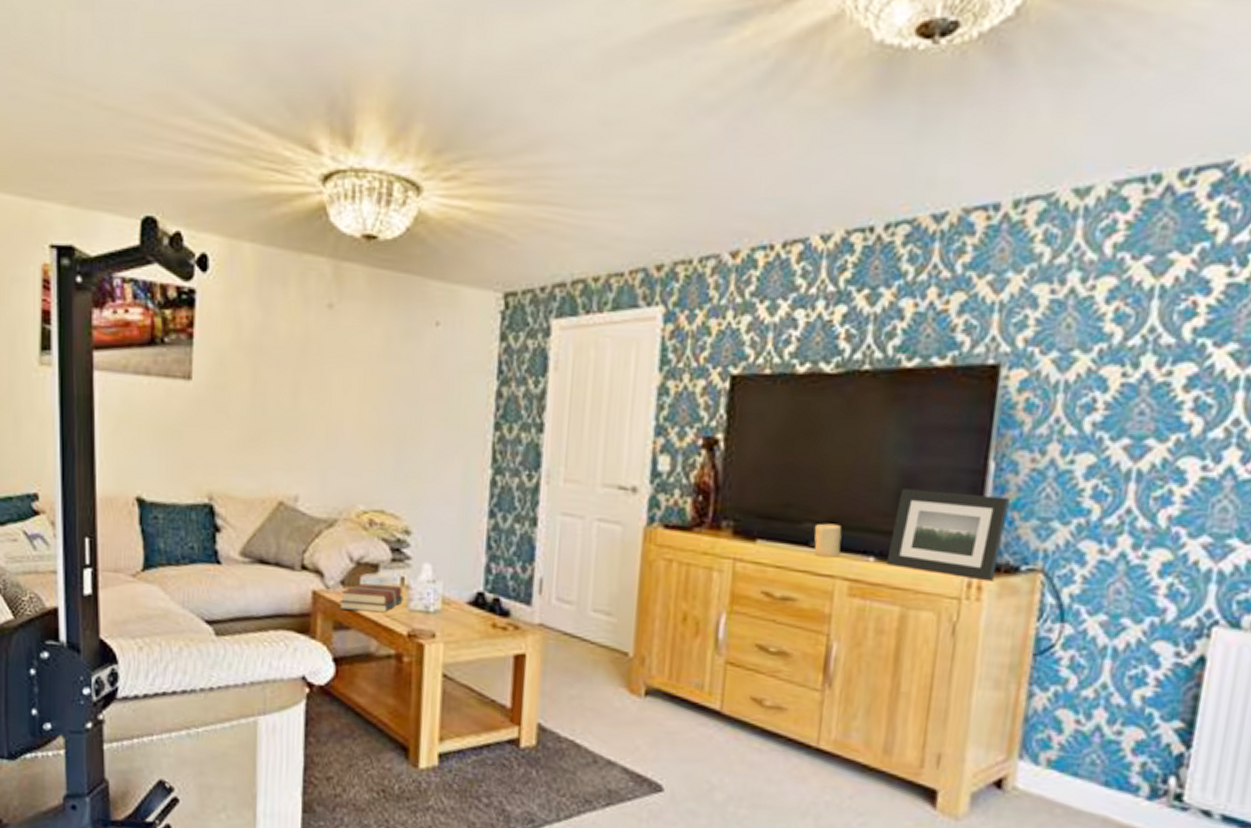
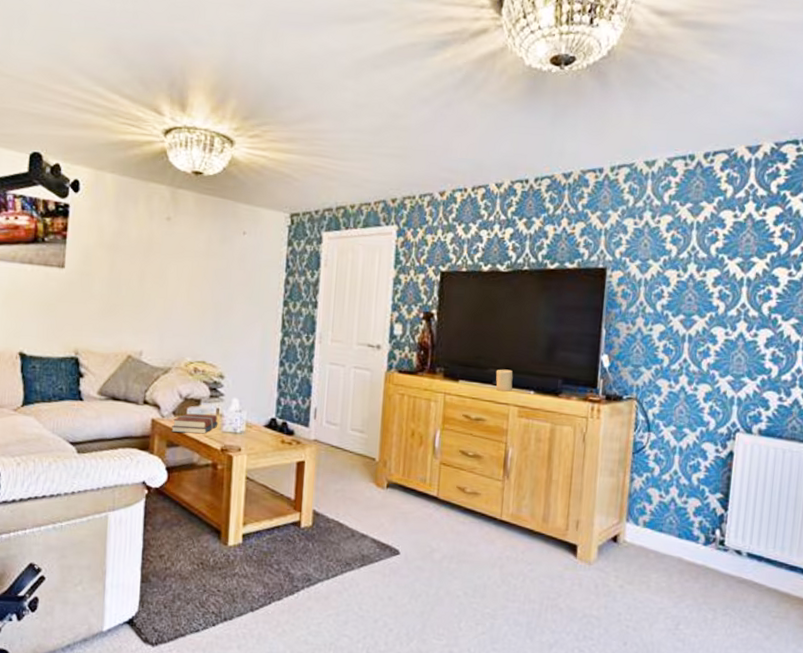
picture frame: present [886,488,1010,582] -> none [541,346,615,406]

